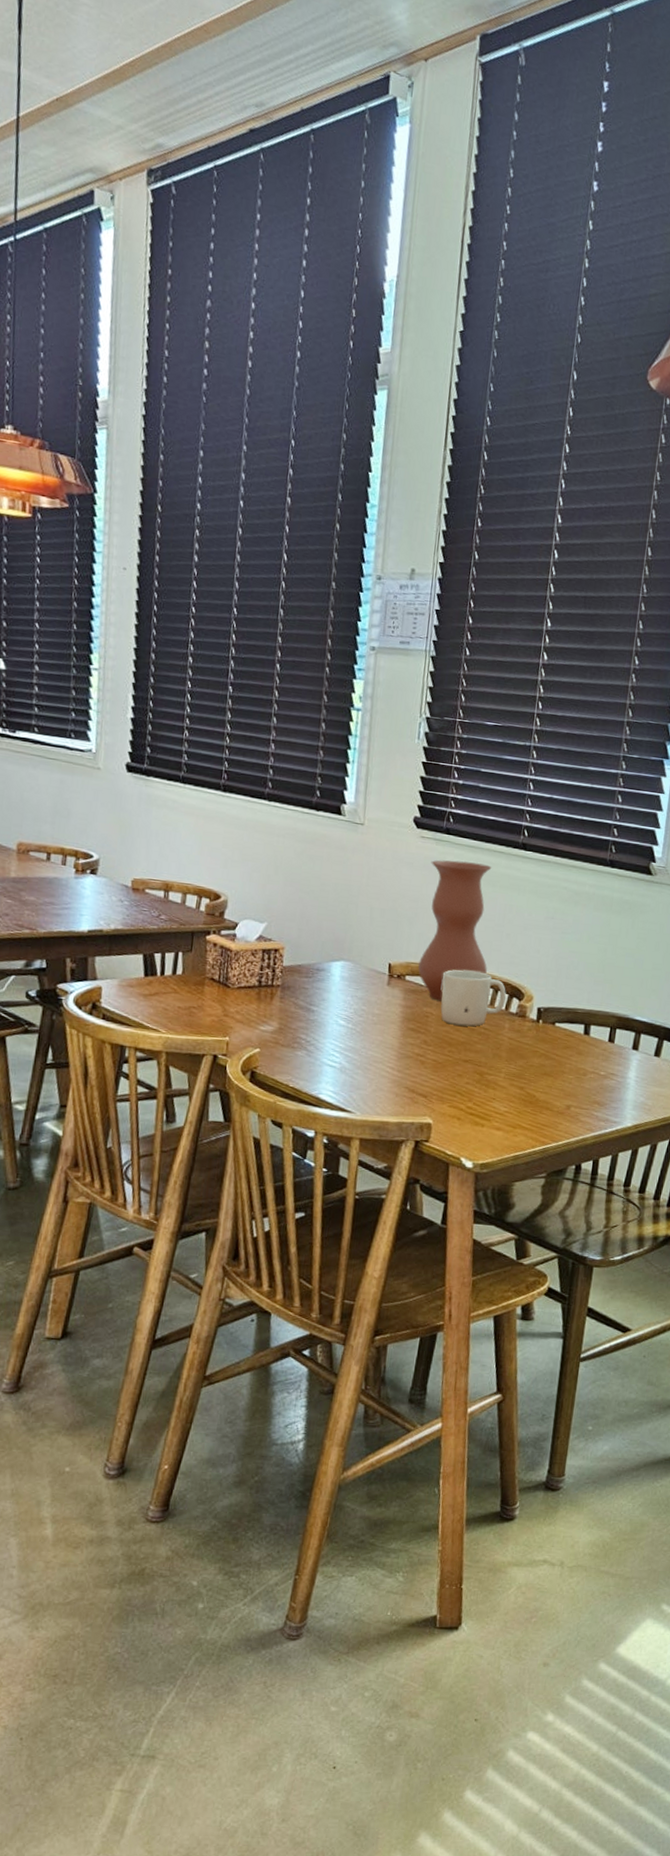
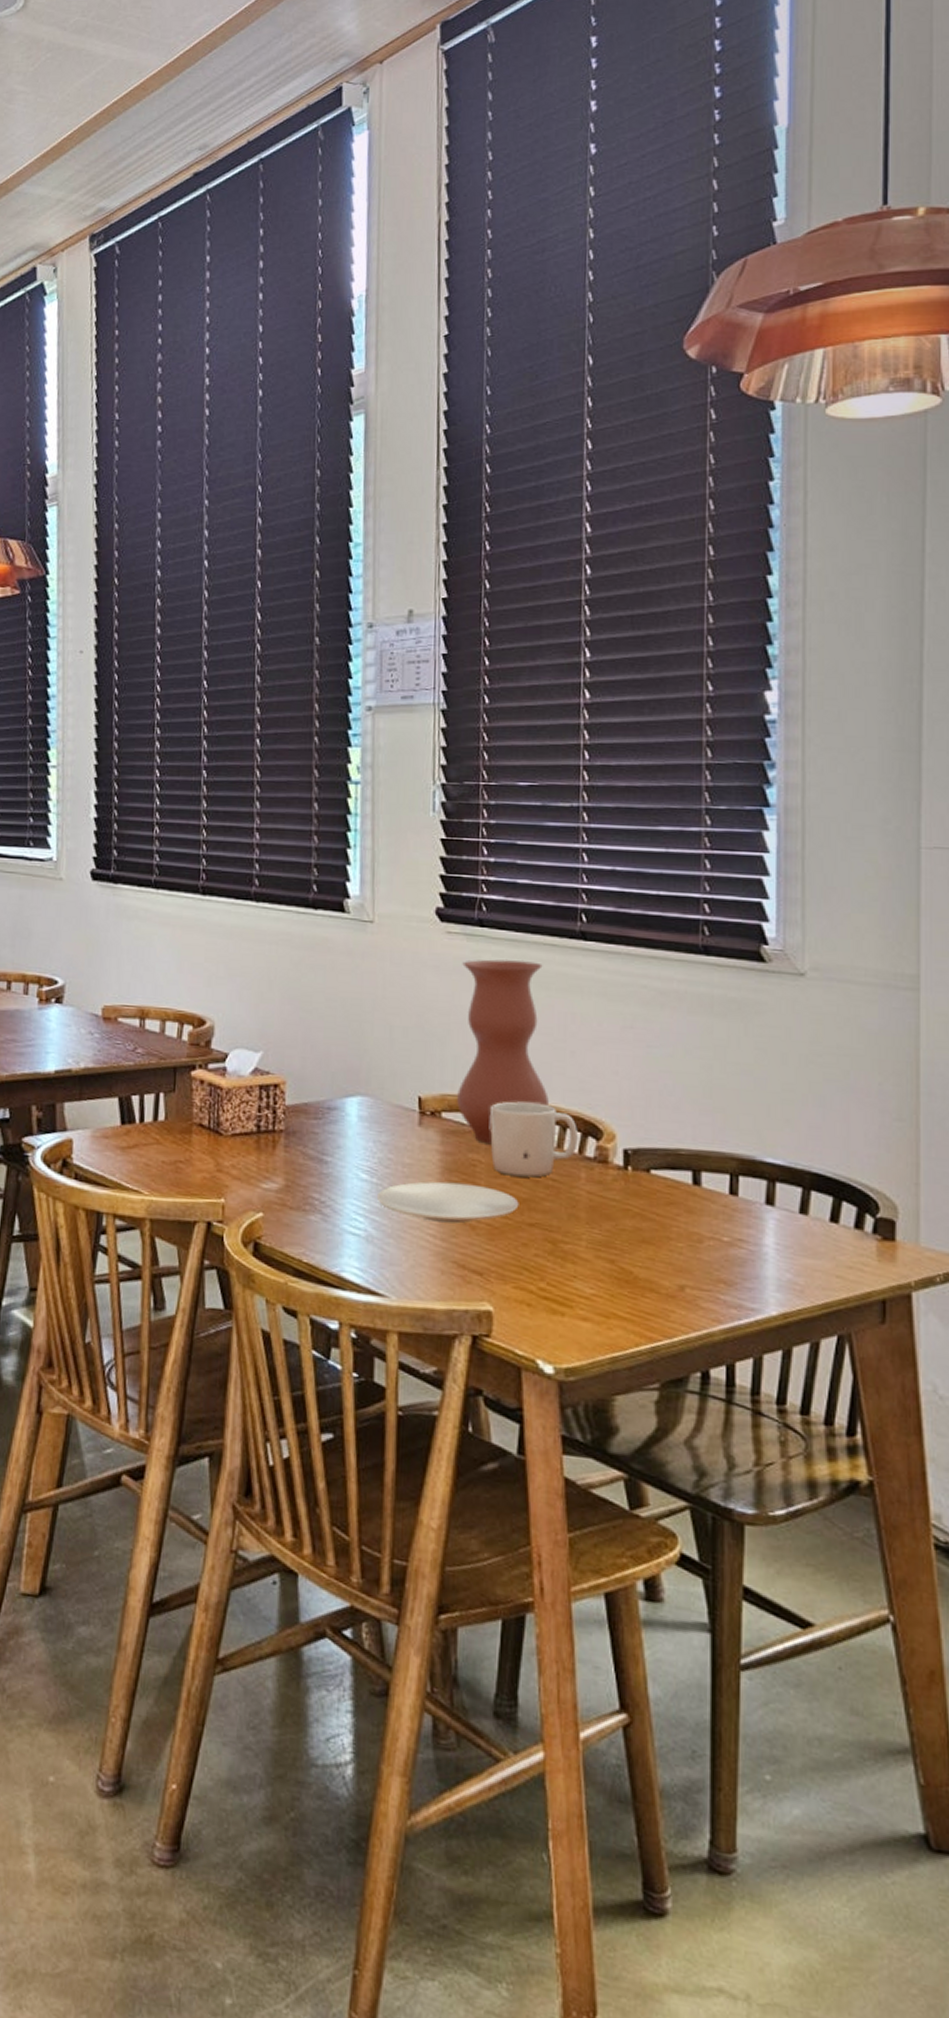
plate: none [350,1027,458,1059] -> present [376,1181,519,1224]

